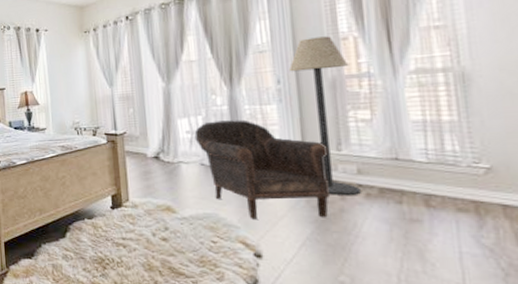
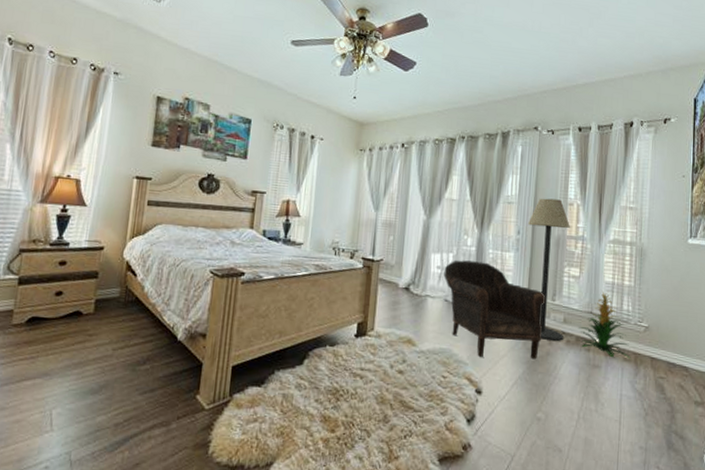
indoor plant: none [381,131,469,208] -> present [579,291,631,358]

